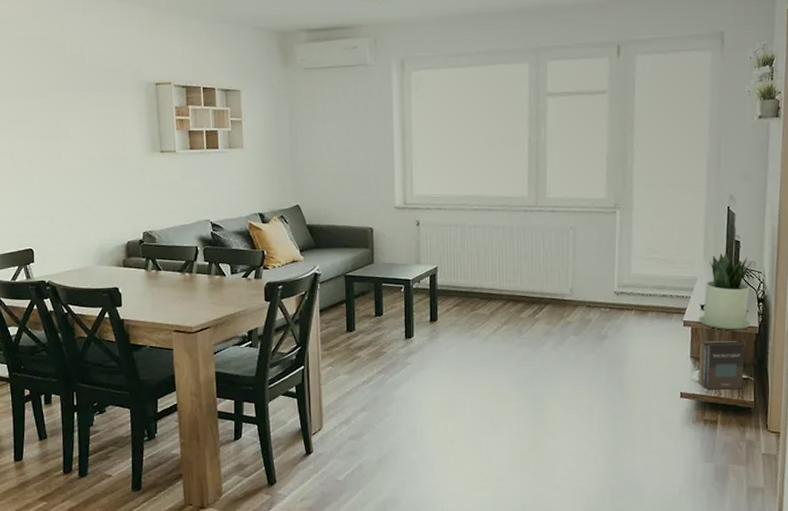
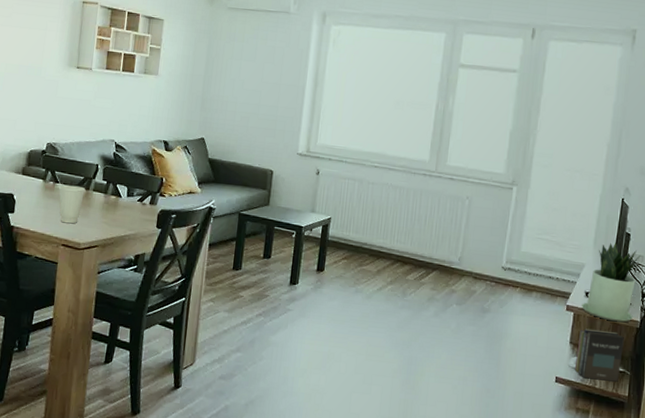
cup: none [161,270,189,309] -> present [58,185,86,224]

